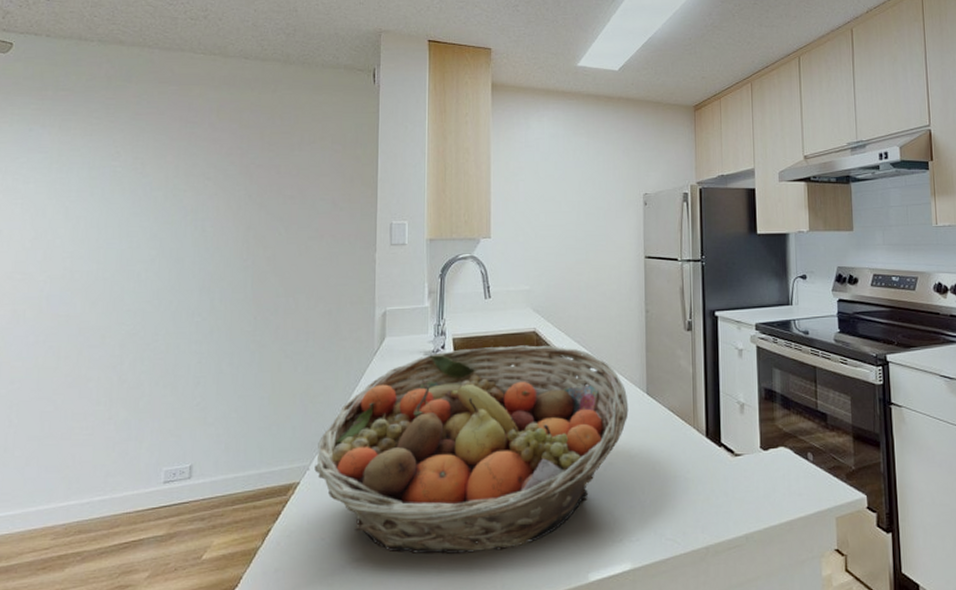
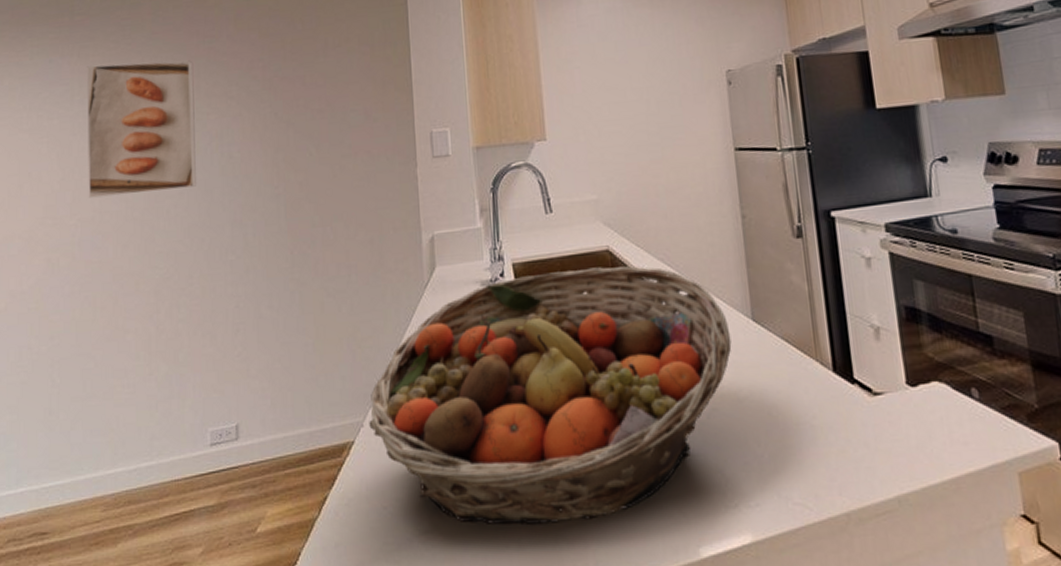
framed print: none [60,138,174,258] -> present [86,60,196,198]

